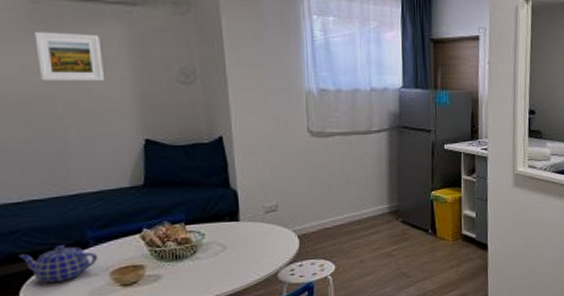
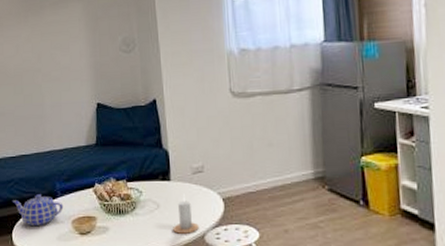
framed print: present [34,31,104,82] -> none [25,15,69,57]
candle: none [242,233,272,274] -> present [173,193,199,234]

